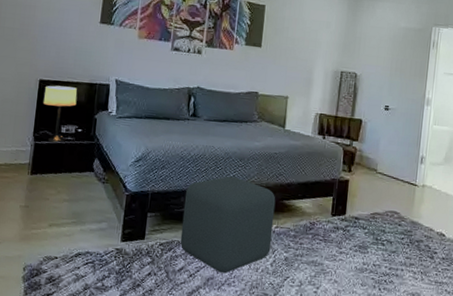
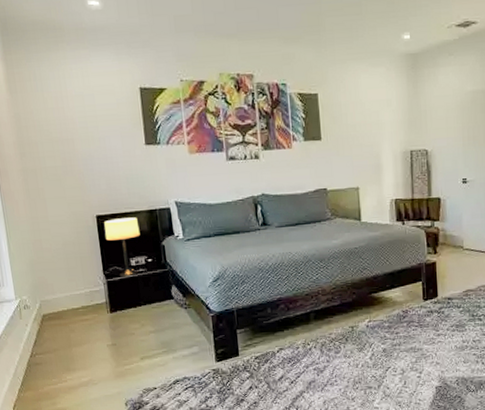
cube: present [180,176,276,274] -> none [270,279,368,375]

